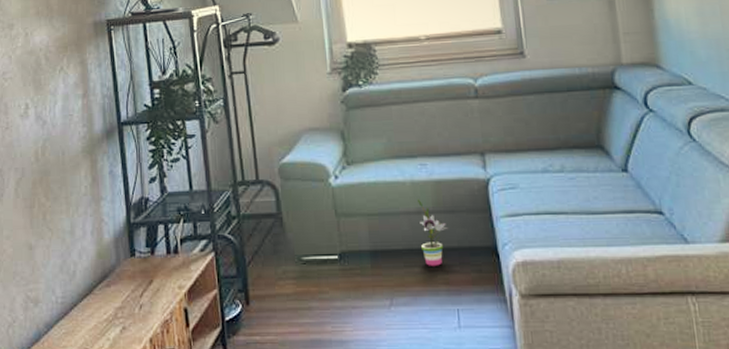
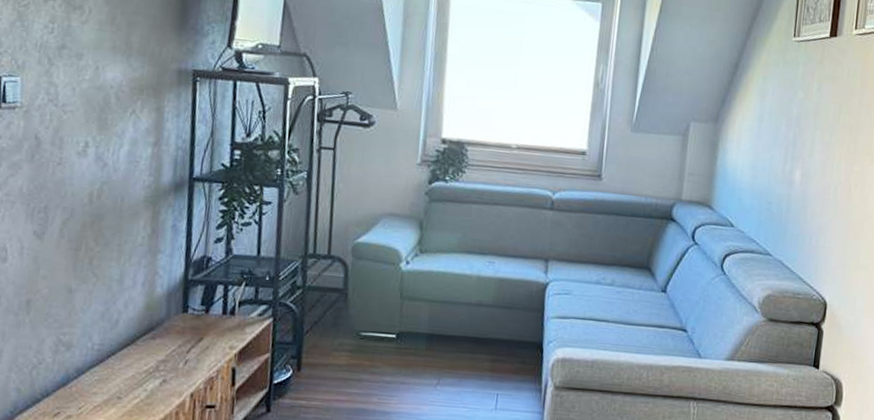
potted plant: present [418,199,448,266] -> none [475,292,503,354]

